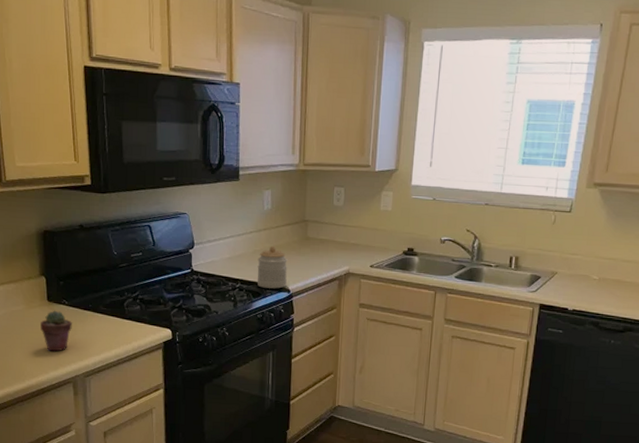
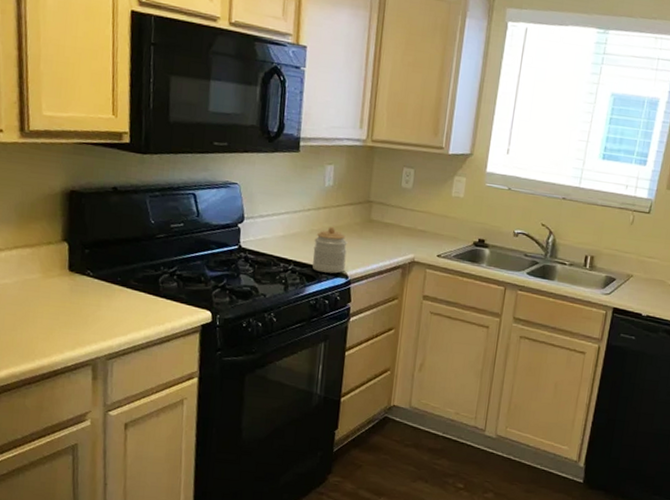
potted succulent: present [40,310,72,352] -> none [58,281,96,329]

